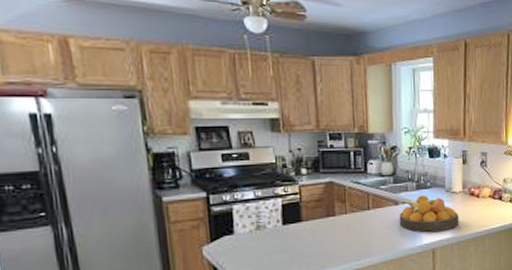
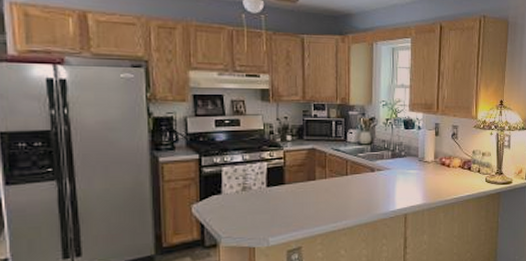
fruit bowl: present [399,195,459,232] -> none [374,163,431,198]

